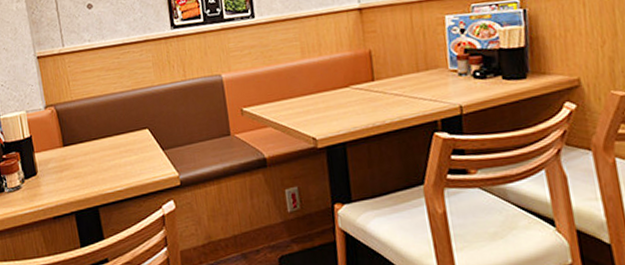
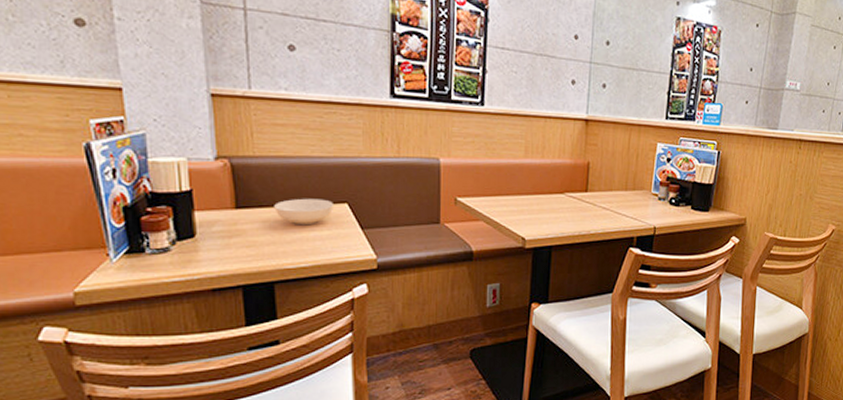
bowl: none [91,128,138,154] -> present [274,198,335,226]

